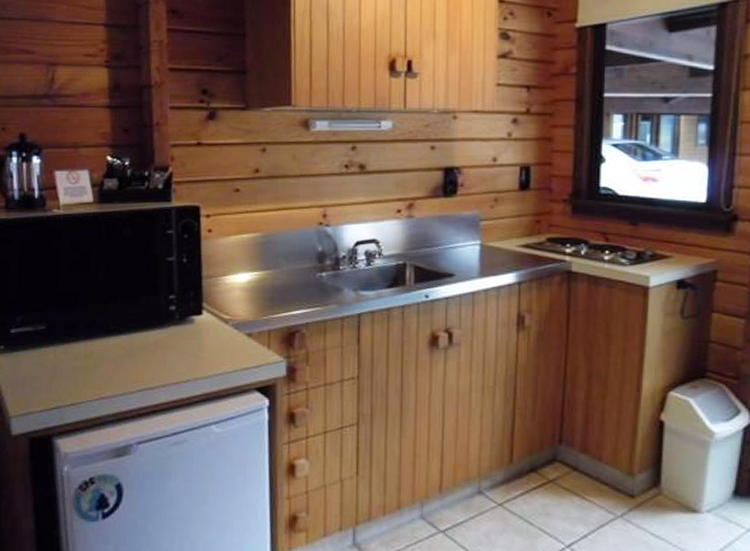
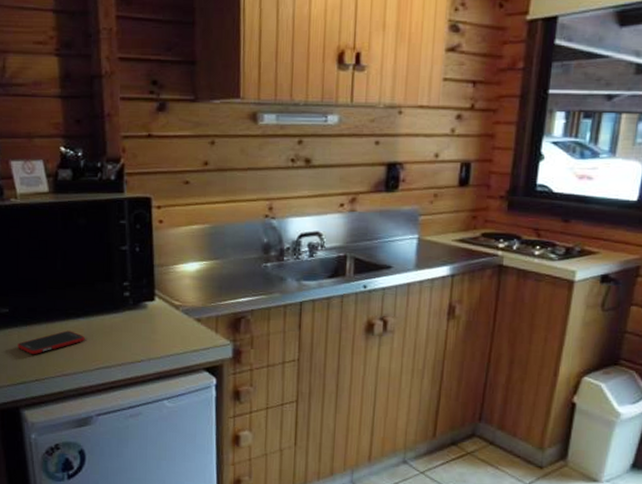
cell phone: none [53,348,127,376] -> present [17,330,85,355]

